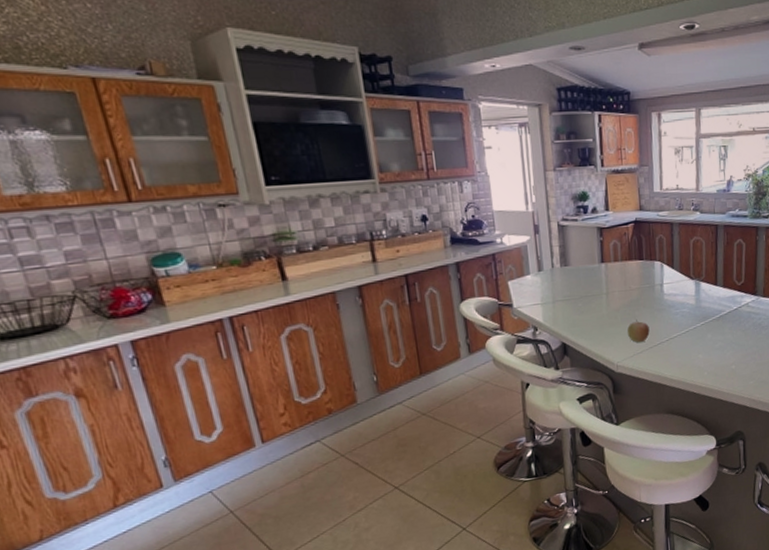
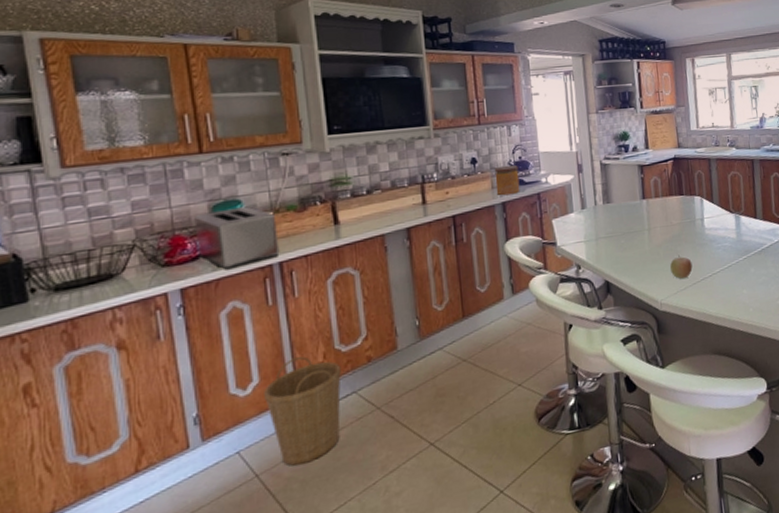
toaster: none [133,260,229,325] -> present [194,206,280,272]
basket: none [228,407,308,504] -> present [264,356,341,466]
jar: none [446,223,475,256] -> present [494,164,520,196]

